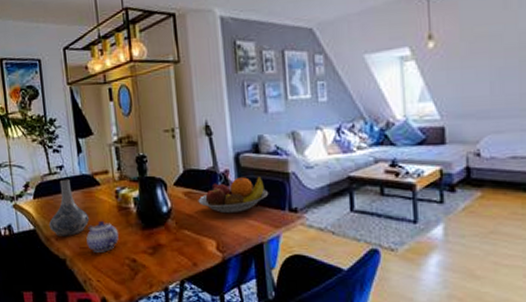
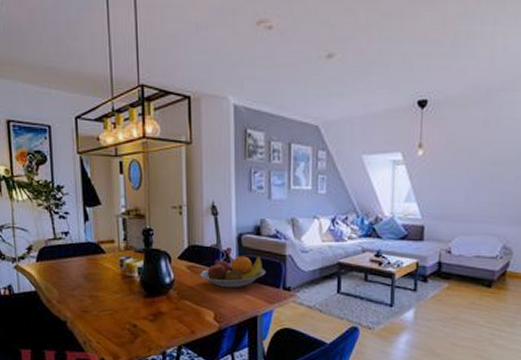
decorative vase: present [48,179,90,236] -> none [50,245,93,300]
teapot: present [86,220,119,252] -> none [88,286,121,317]

